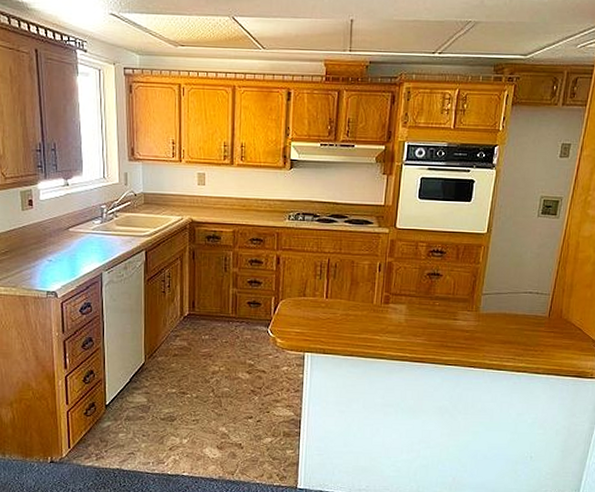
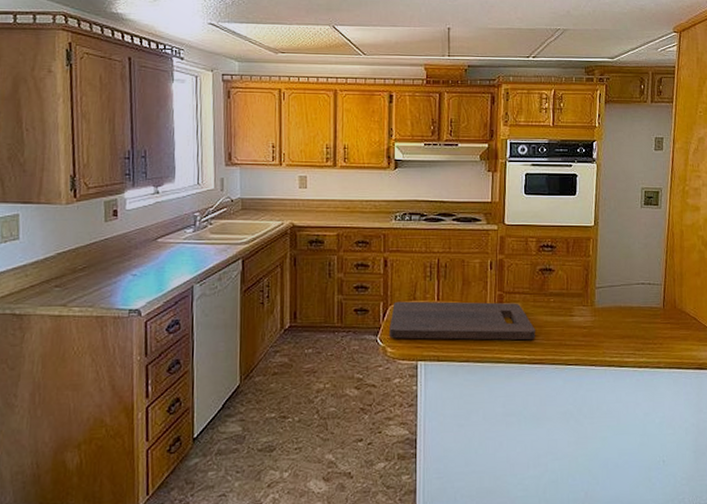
cutting board: none [280,297,419,340] -> present [390,301,536,341]

